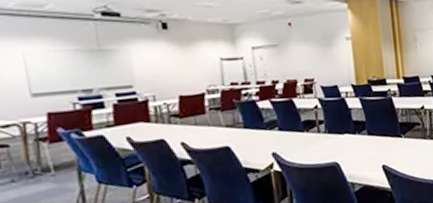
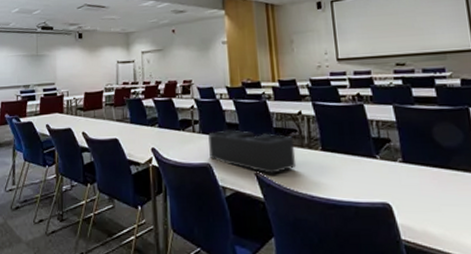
desk organizer: none [335,127,420,166] -> present [208,129,297,174]

